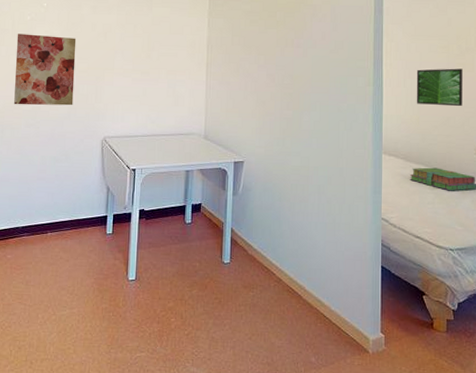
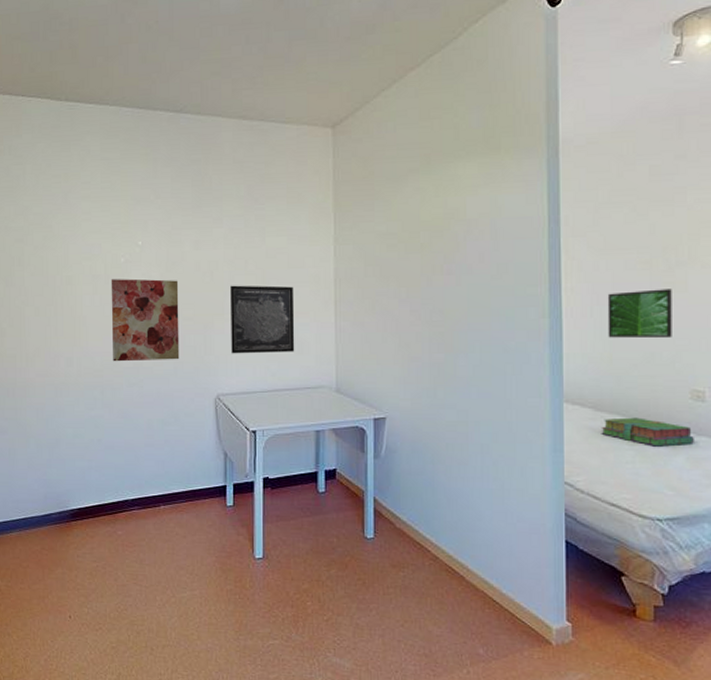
wall art: none [118,45,174,104] -> present [230,285,295,354]

